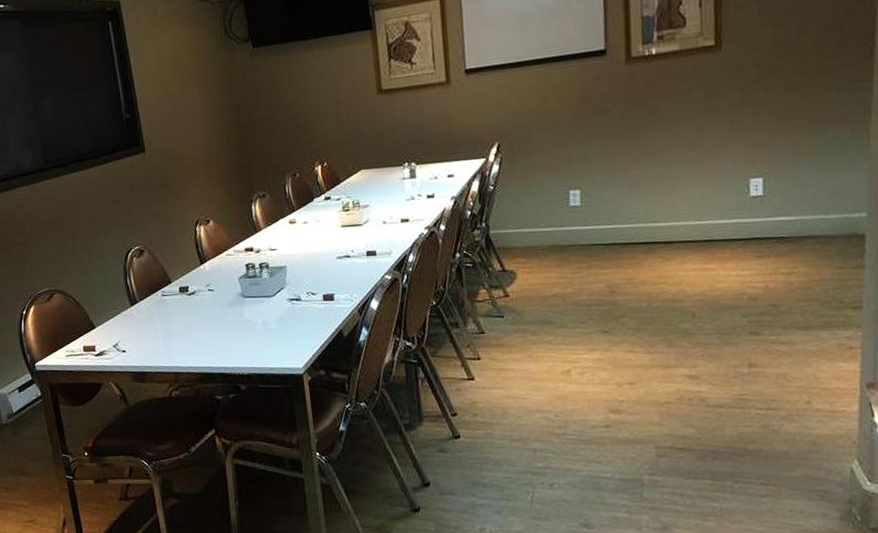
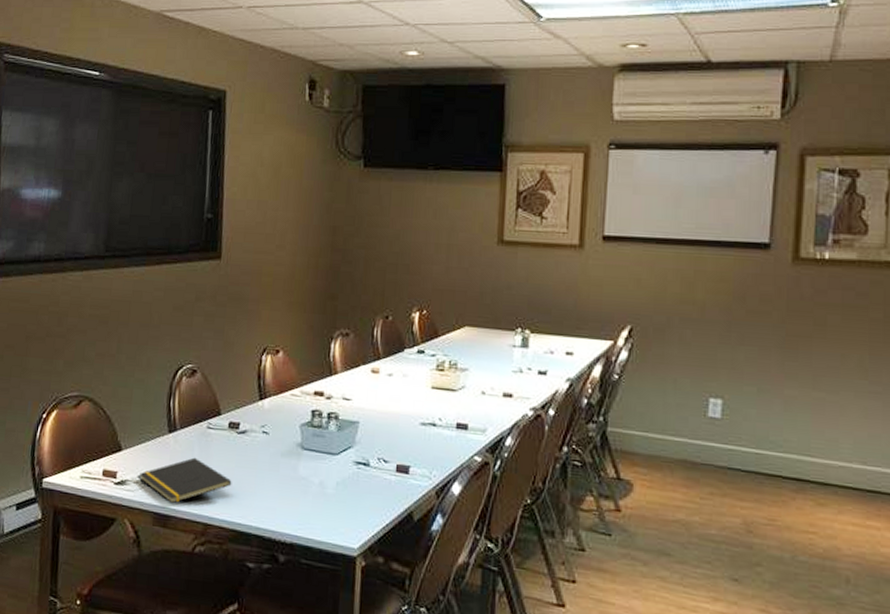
notepad: none [114,321,192,362] -> present [139,457,232,504]

